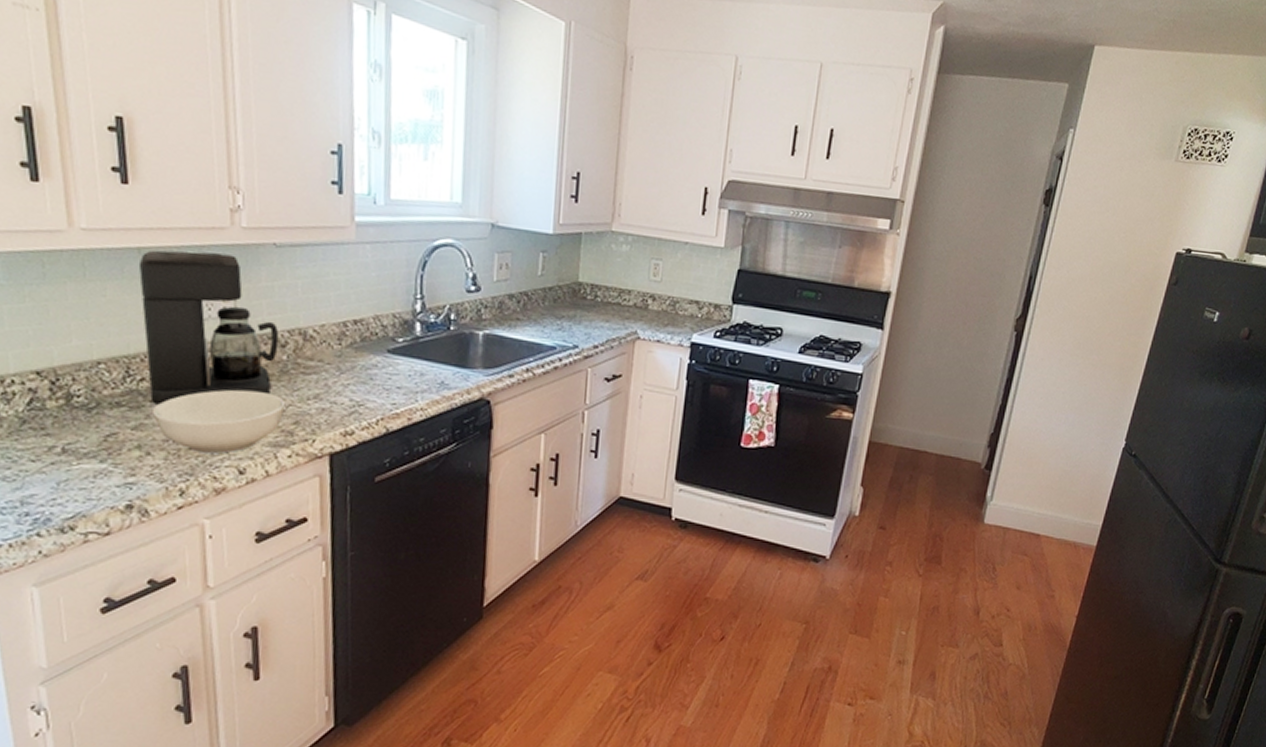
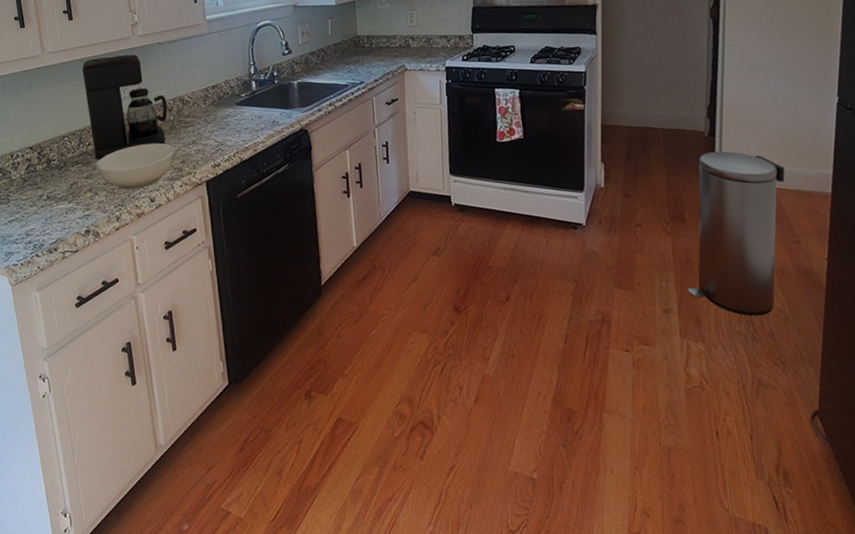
pedal bin: none [927,487,1056,673] -> present [687,151,785,316]

